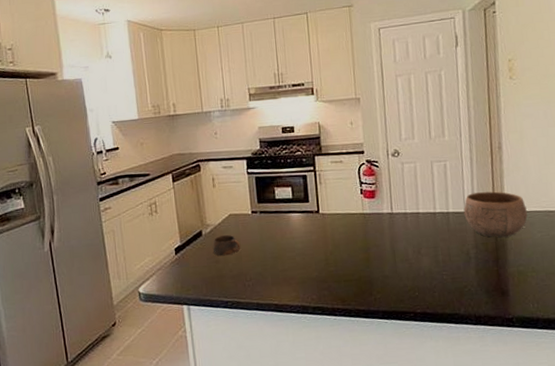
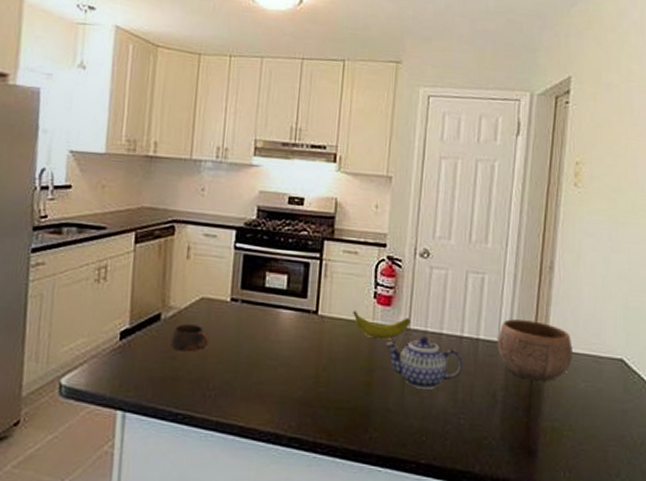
banana: none [345,205,393,225] -> present [352,311,411,340]
teapot: none [375,217,439,257] -> present [385,336,463,389]

